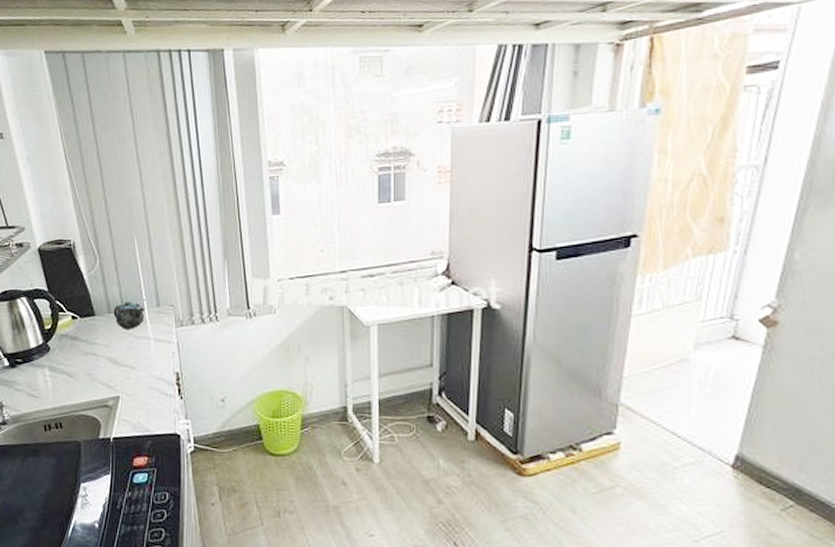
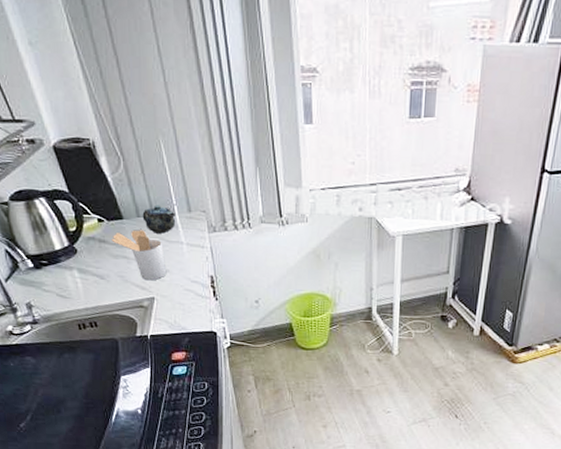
utensil holder: none [83,326,133,379] -> present [111,230,167,281]

